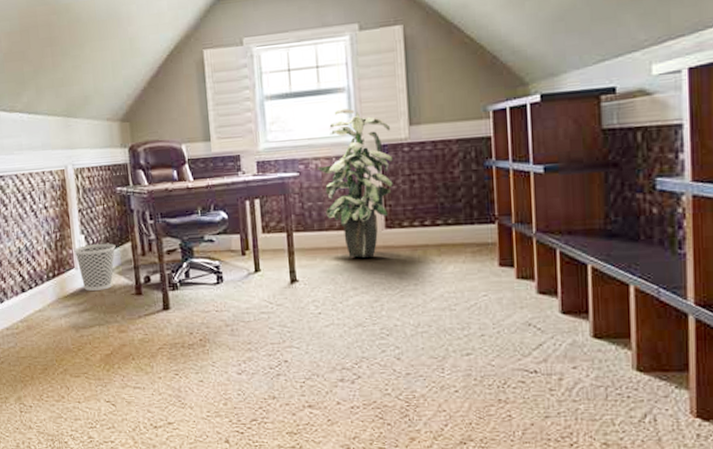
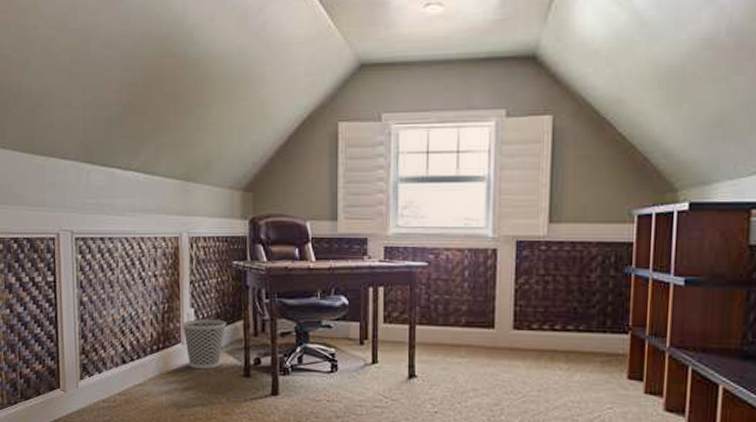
indoor plant: present [317,108,393,258] -> none [447,199,529,358]

